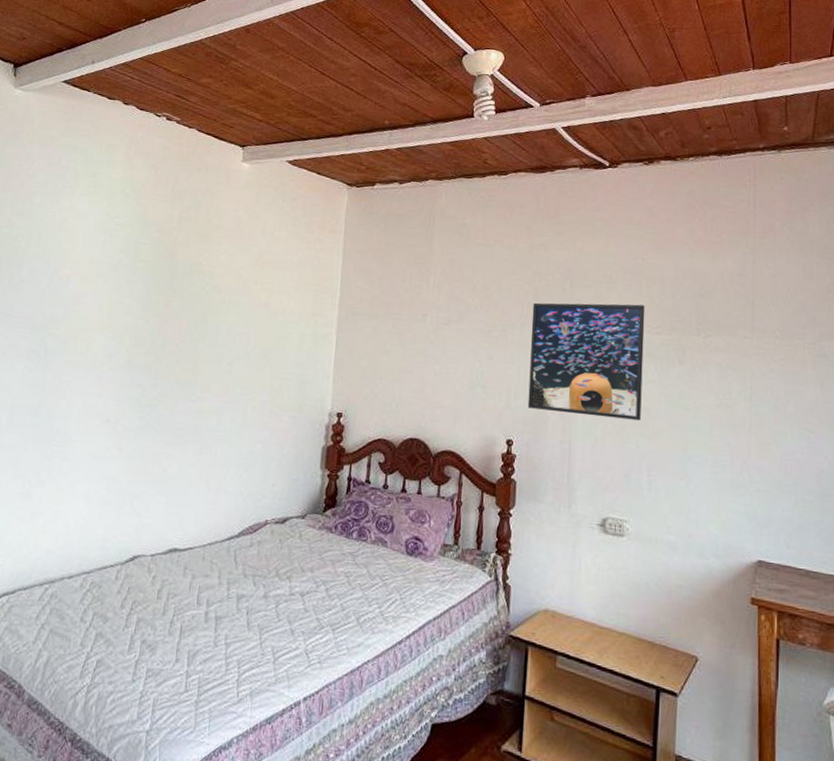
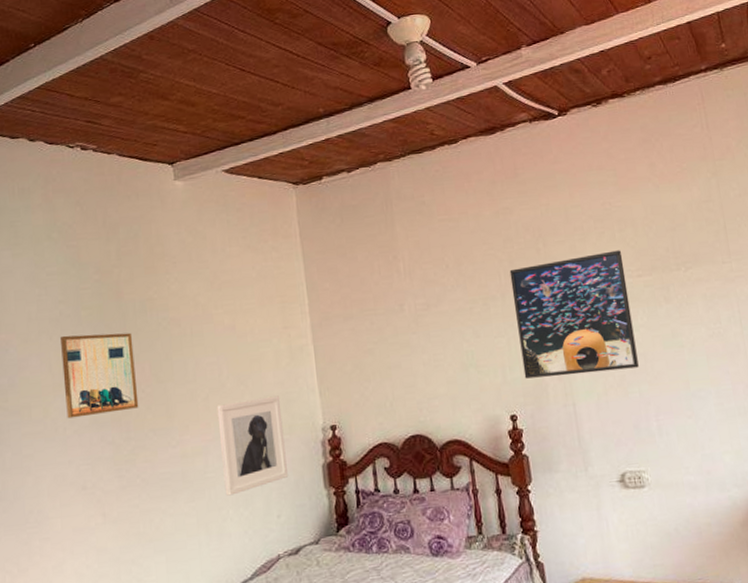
wall art: none [106,281,177,360] -> present [61,332,139,419]
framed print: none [230,372,296,457] -> present [217,395,289,496]

